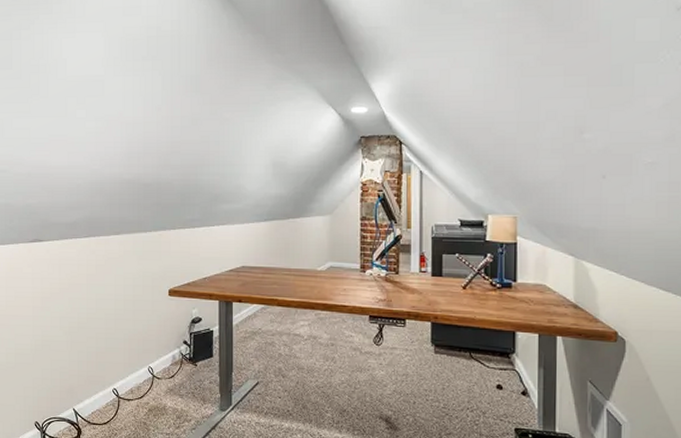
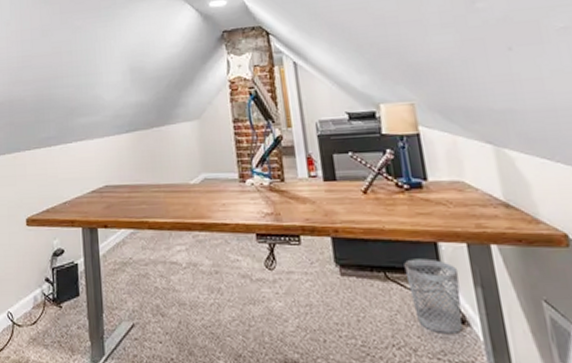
wastebasket: none [486,343,528,402] -> present [404,258,463,333]

